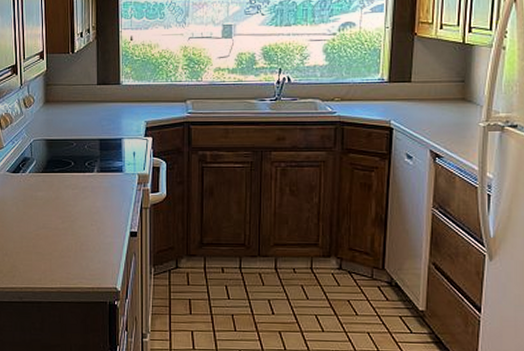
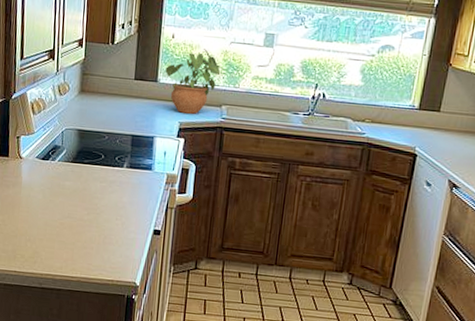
potted plant: none [127,47,185,112] -> present [165,49,224,114]

